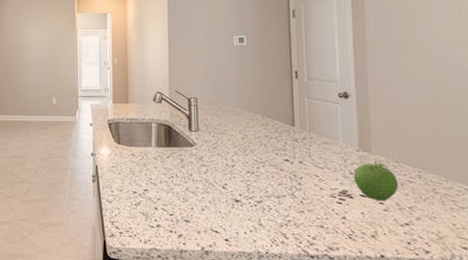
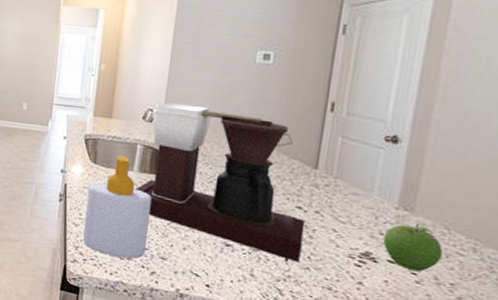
soap bottle: none [116,134,171,226] -> present [83,155,152,259]
coffee maker: none [155,85,295,208] -> present [135,102,306,263]

